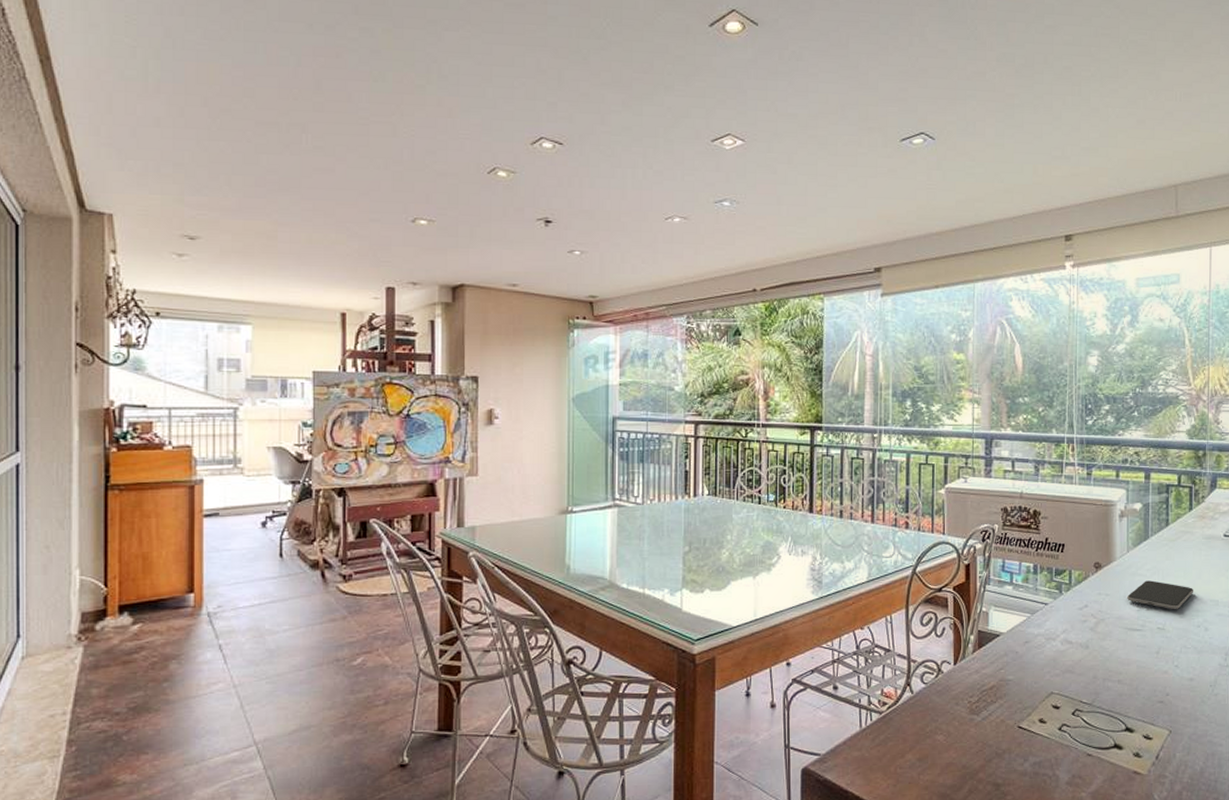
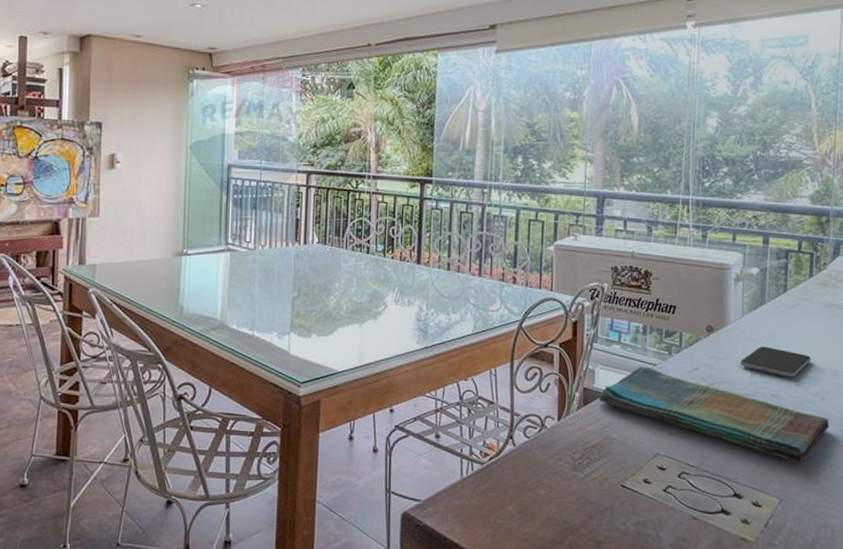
dish towel: none [992,606,1213,694] -> present [598,366,830,463]

